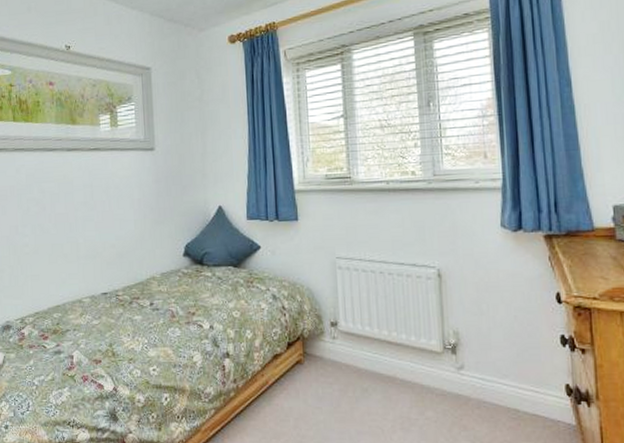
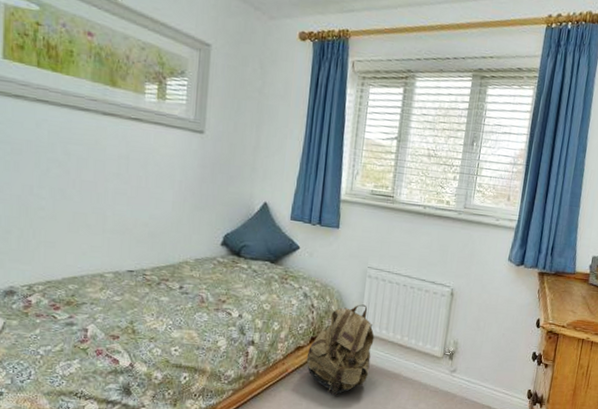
backpack: none [286,300,359,408] -> present [306,304,375,396]

